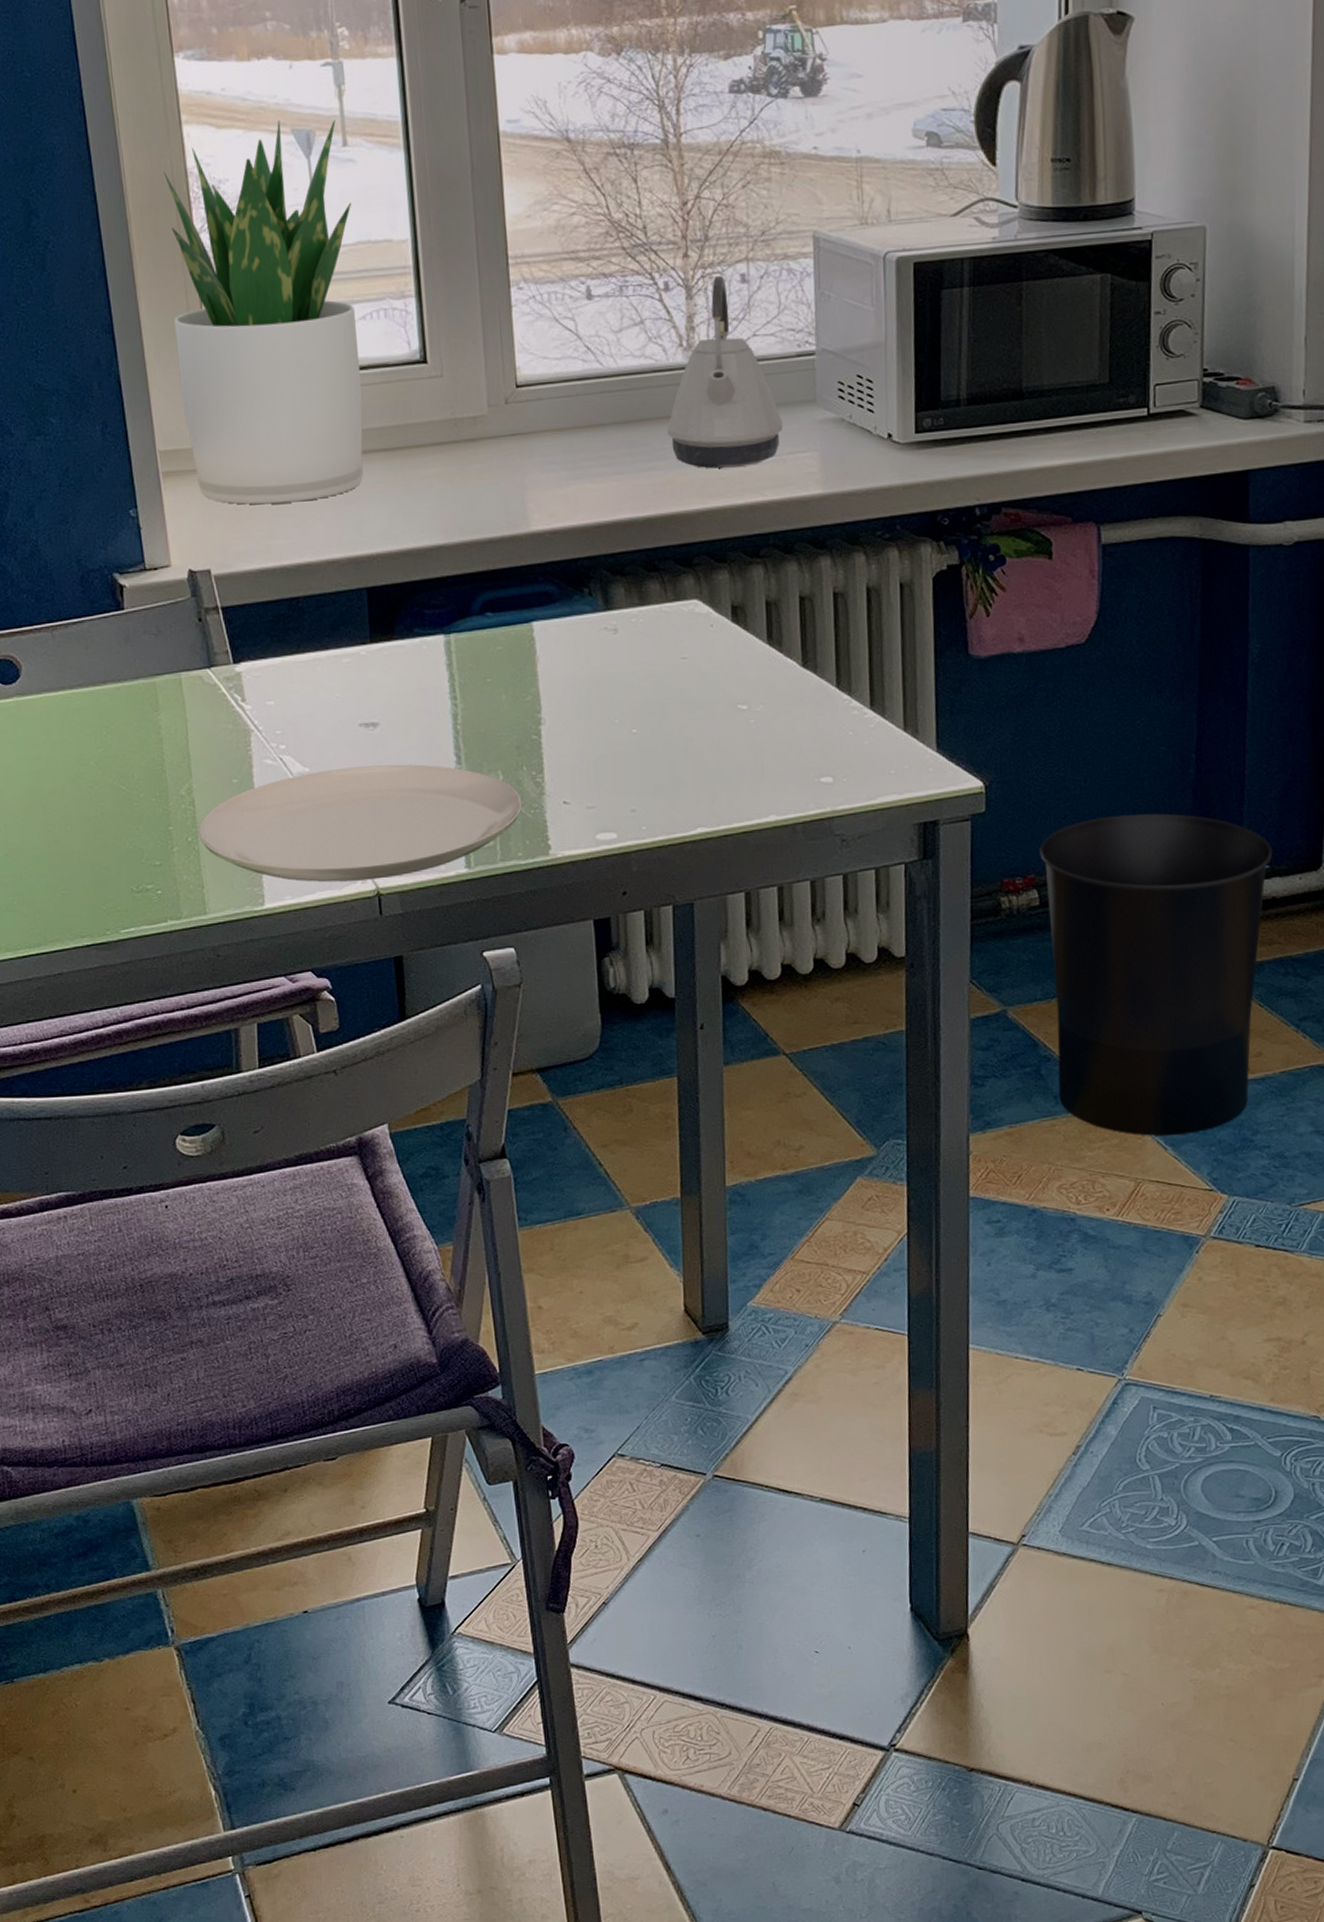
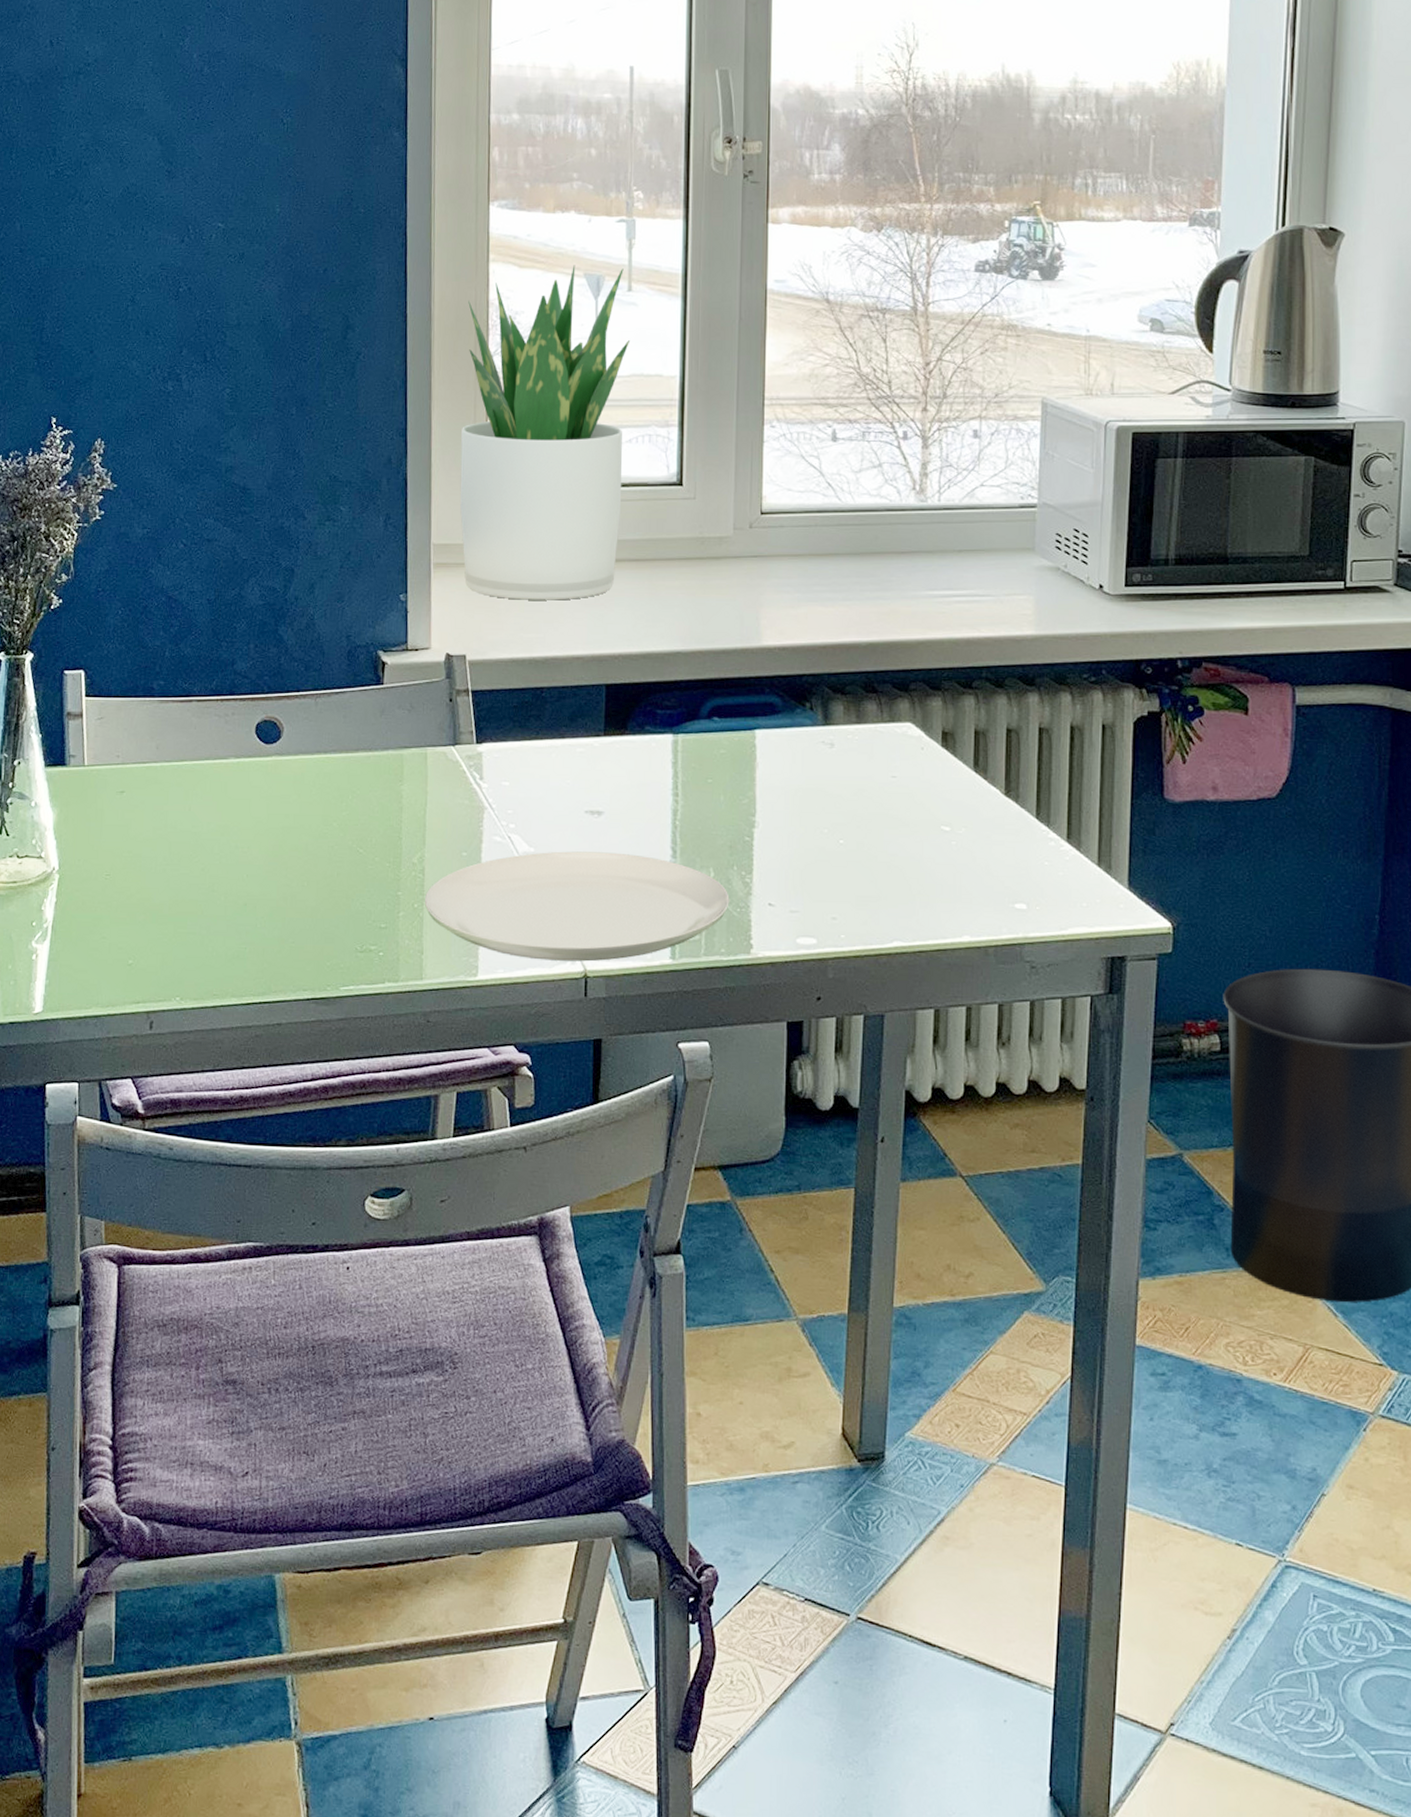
kettle: present [666,275,783,469] -> none [895,429,1003,603]

